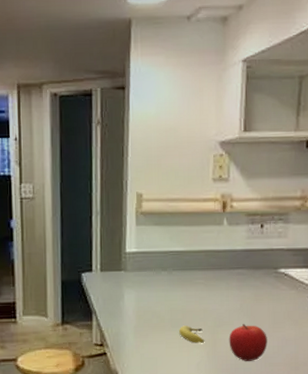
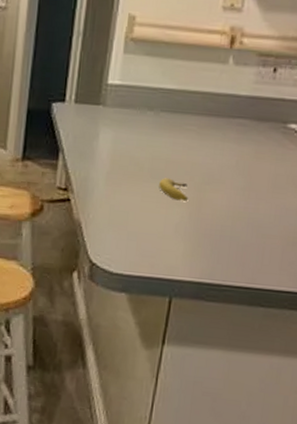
fruit: present [229,324,267,361] -> none [216,184,264,229]

